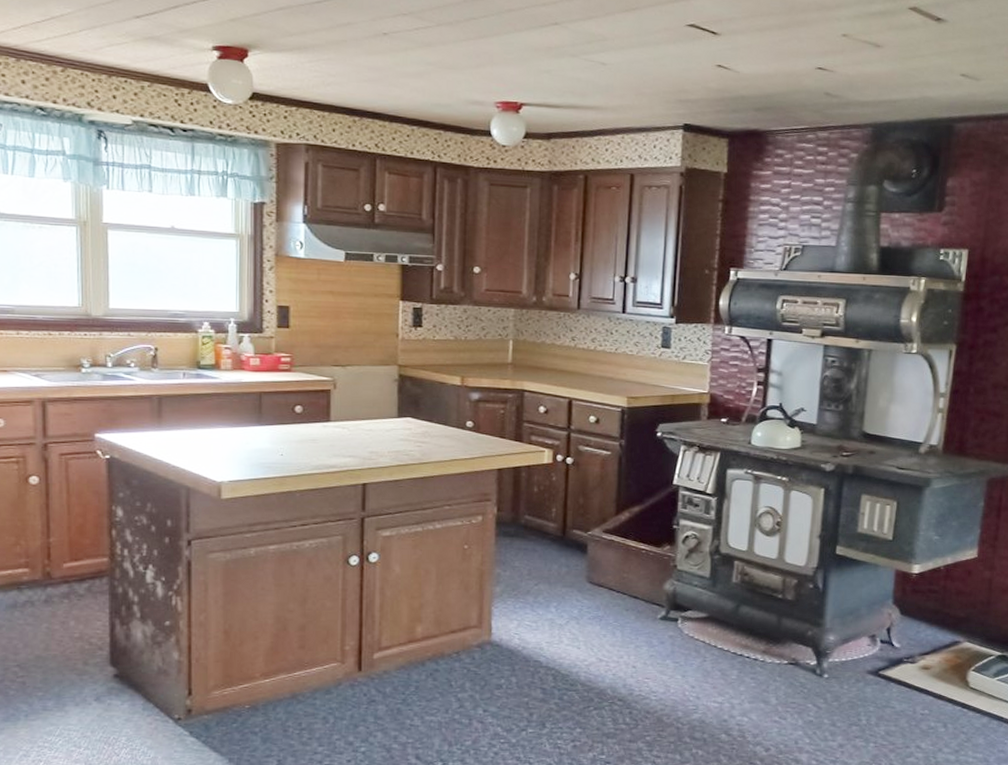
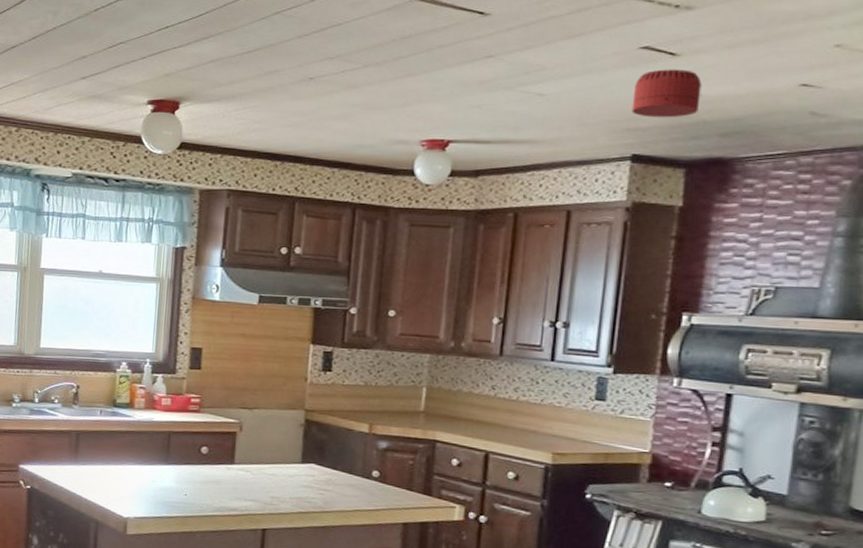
smoke detector: none [682,46,739,92] -> present [631,69,702,118]

